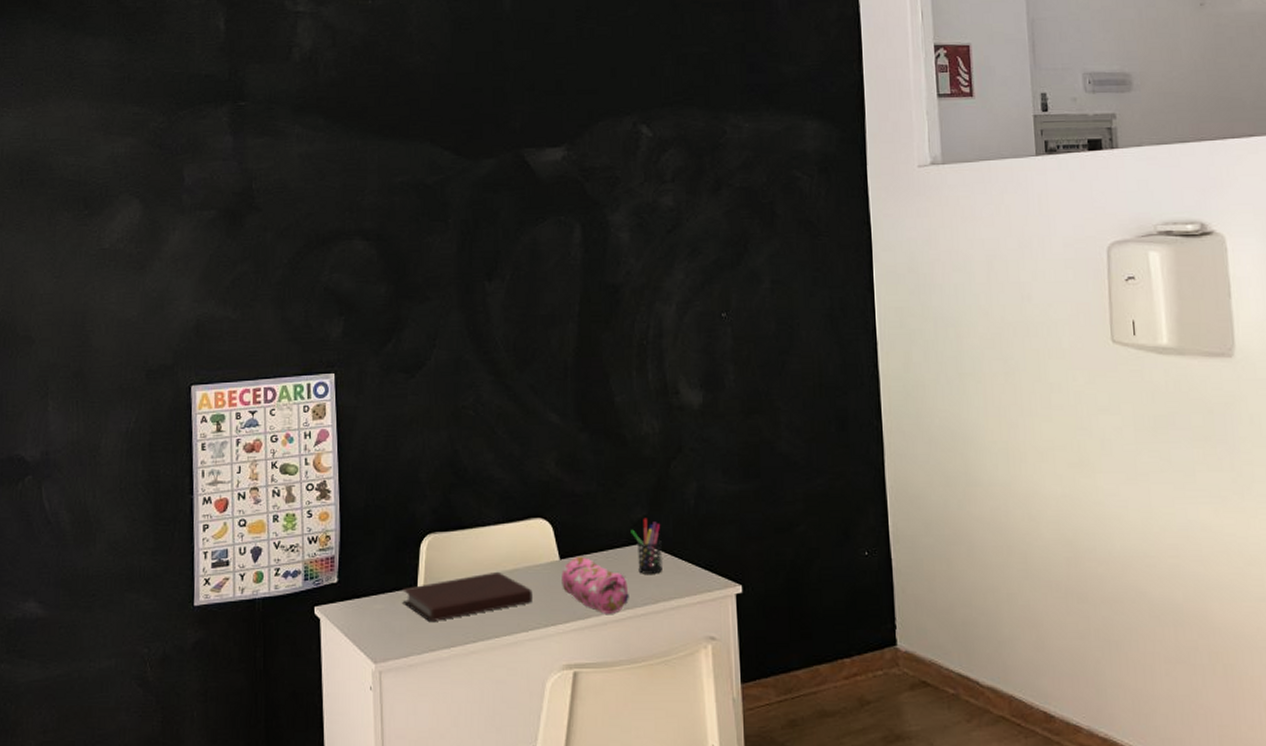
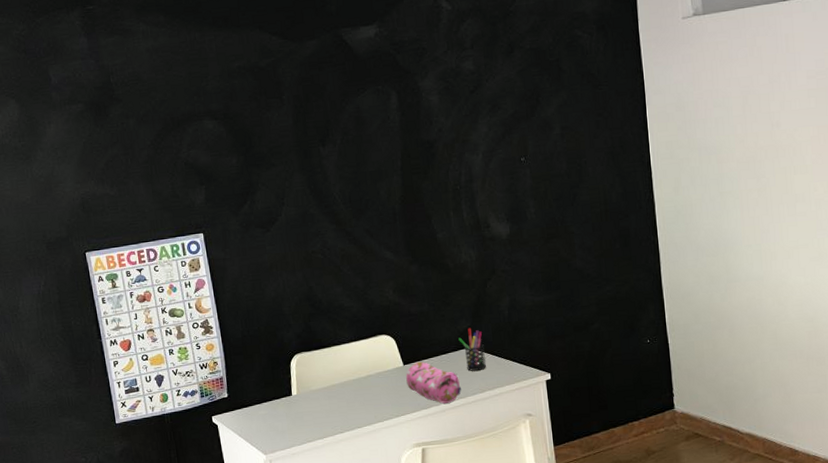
notebook: present [401,571,533,623] -> none [279,378,385,421]

